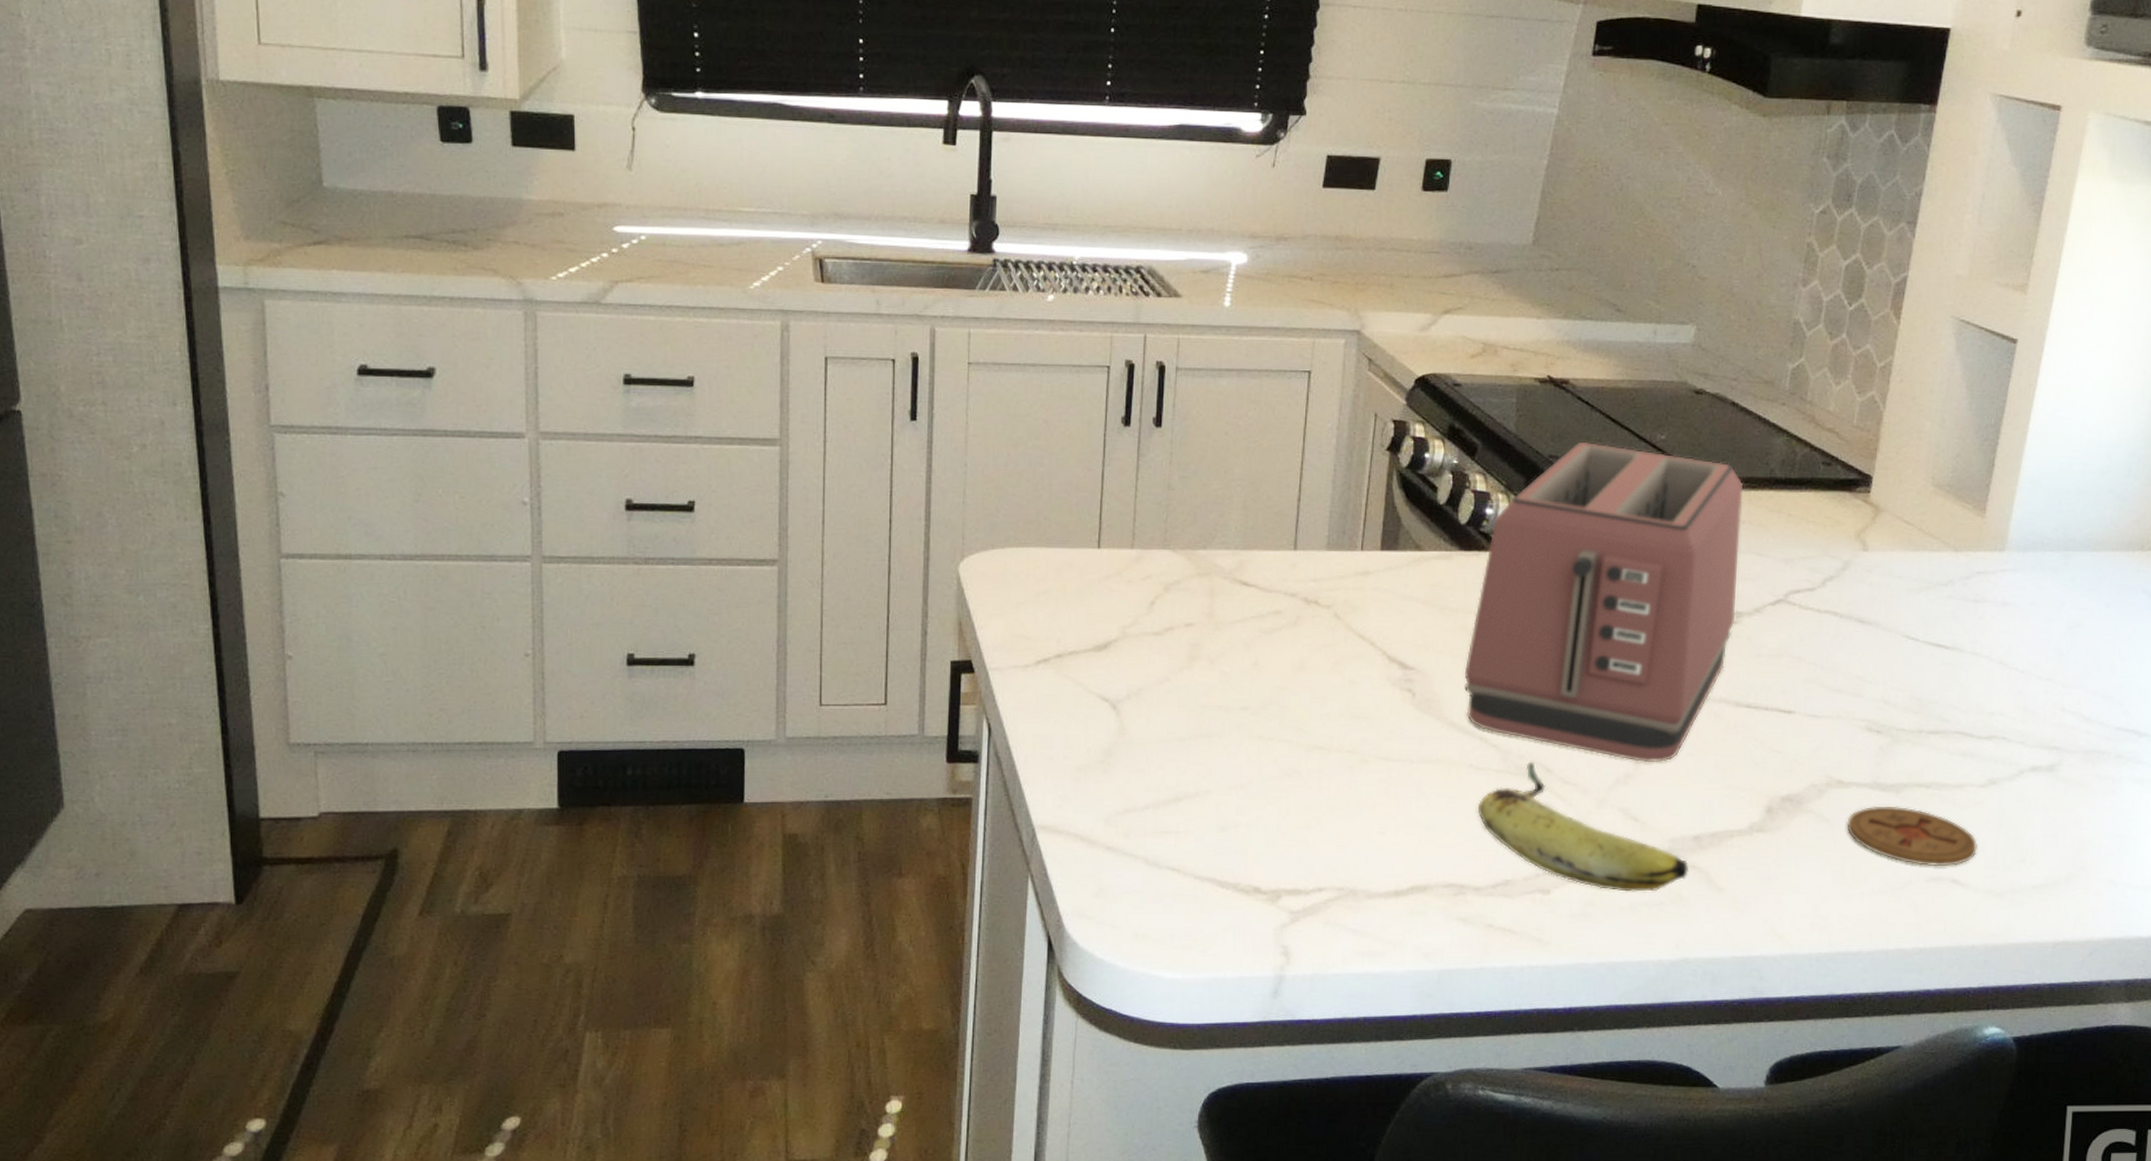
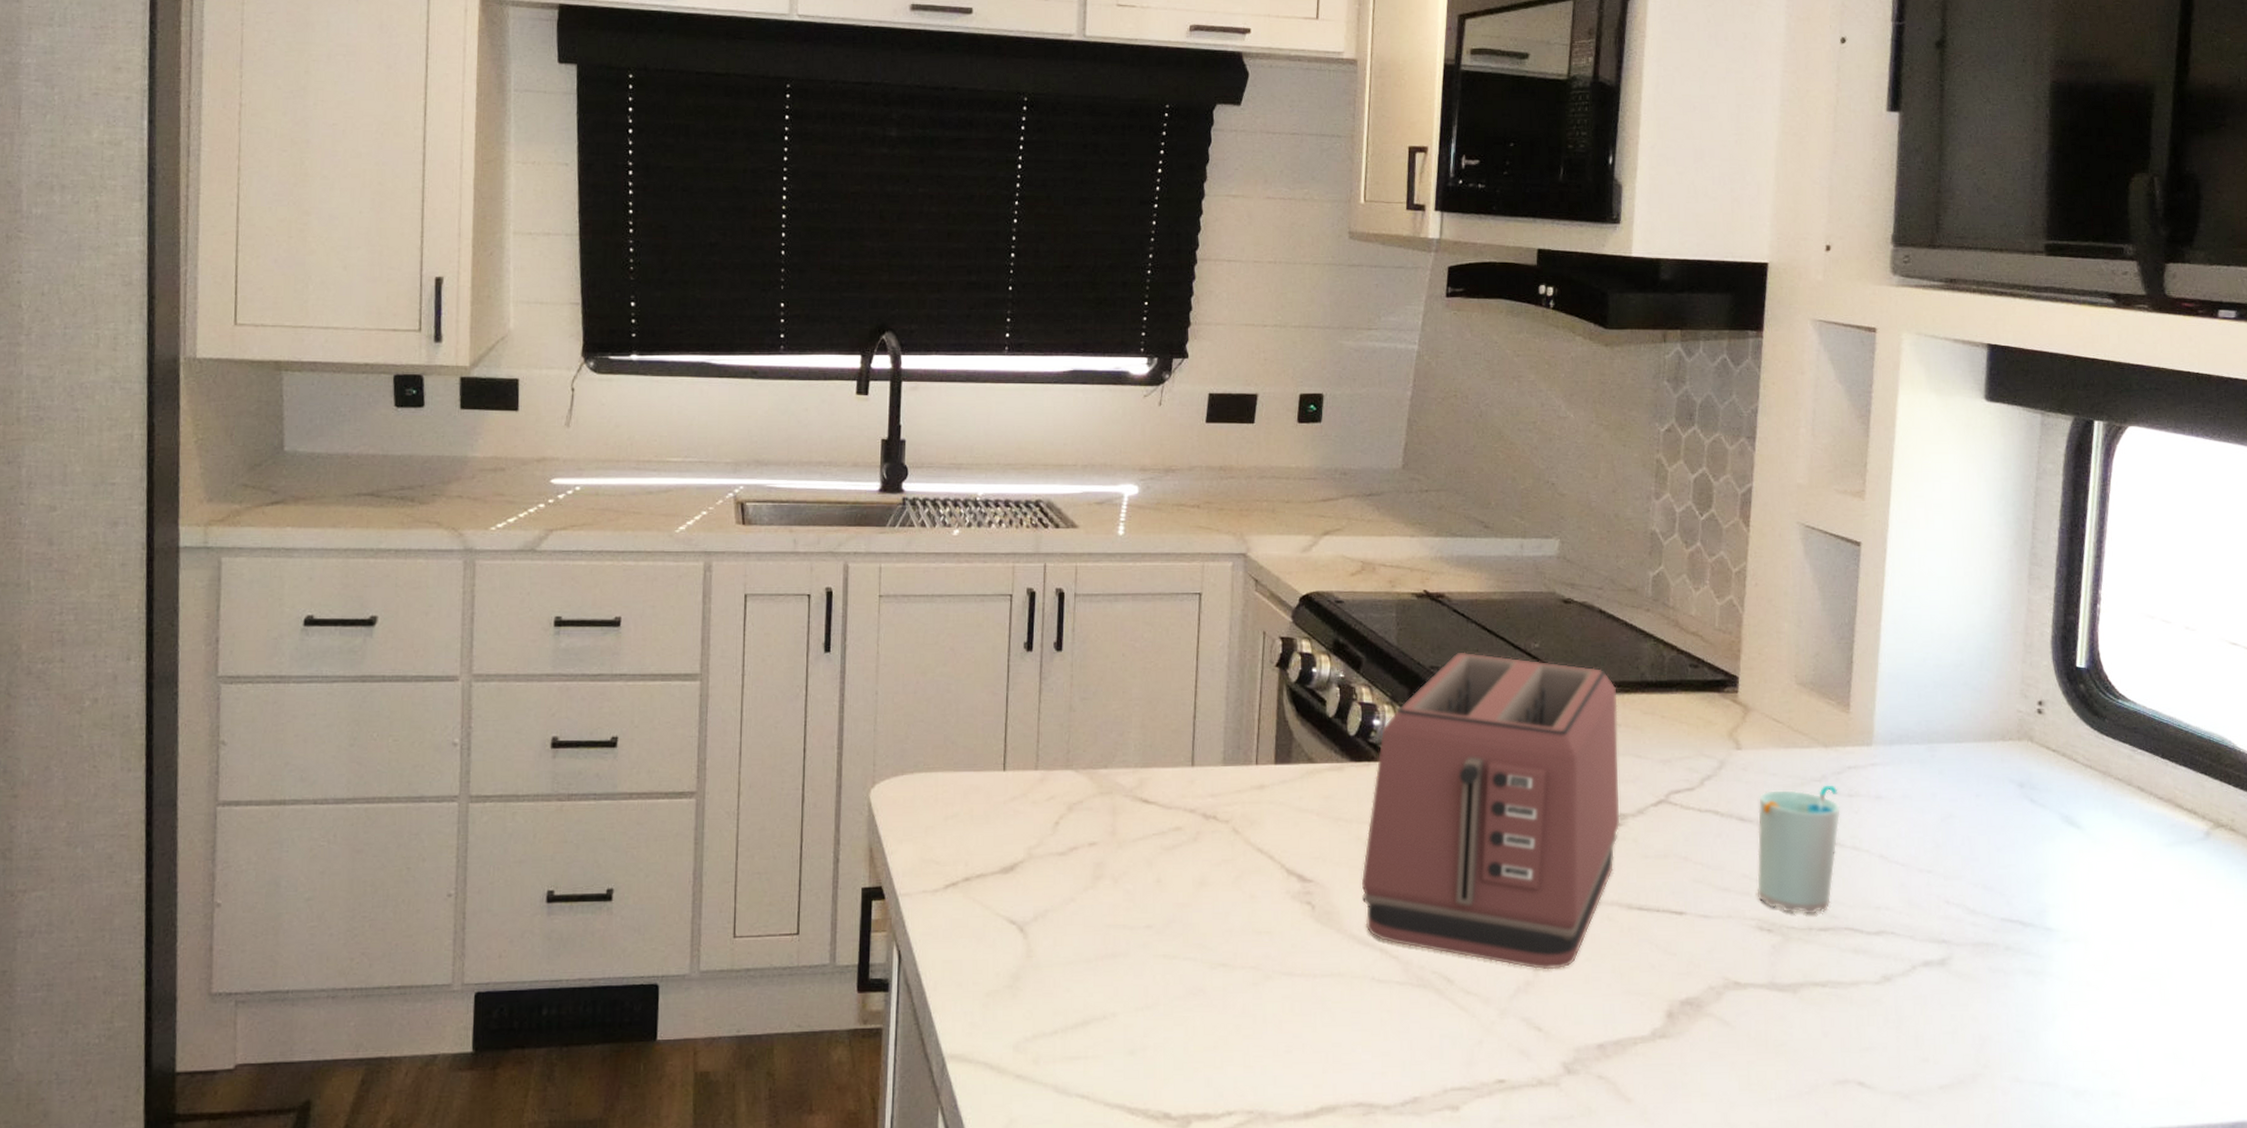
fruit: present [1477,761,1690,892] -> none [1382,972,1596,1106]
coaster: present [1847,806,1978,867] -> none [1748,1006,1880,1069]
cup: none [1869,589,1964,716] -> present [1757,785,1840,914]

